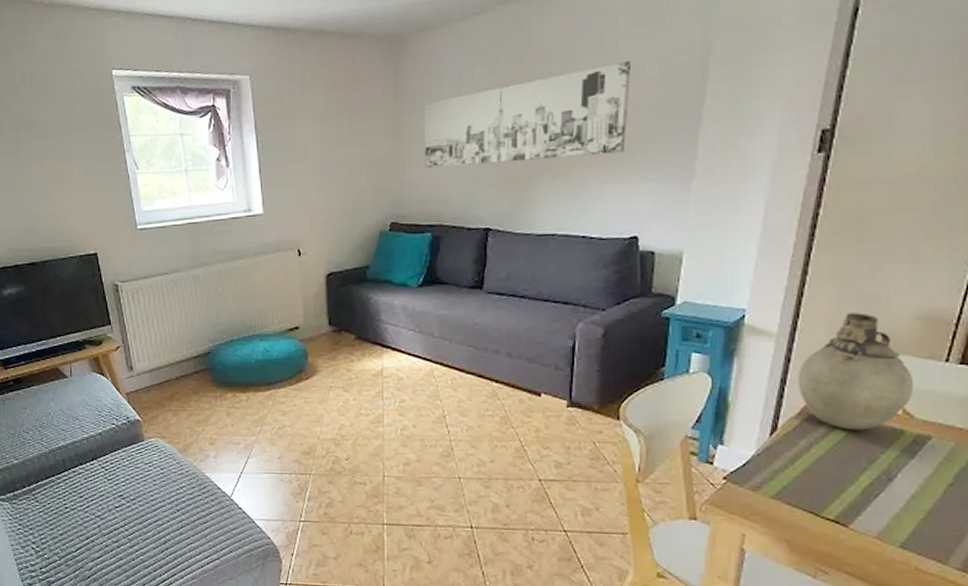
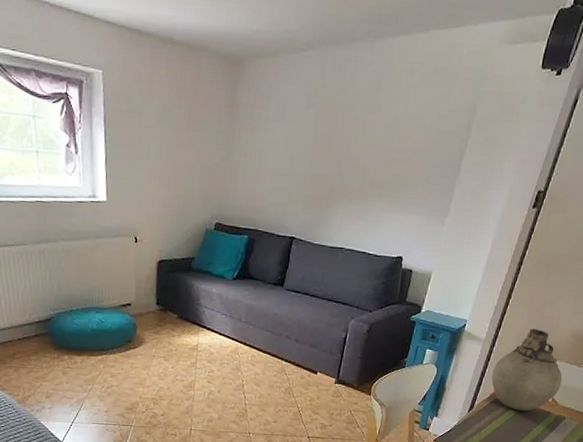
wall art: present [423,61,632,169] -> none [248,113,418,188]

